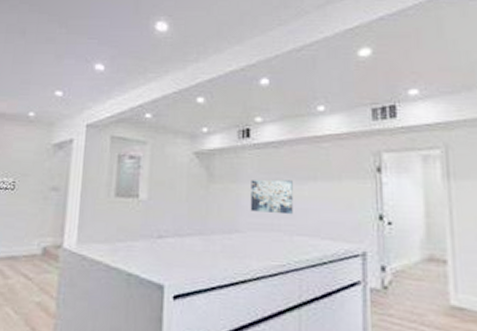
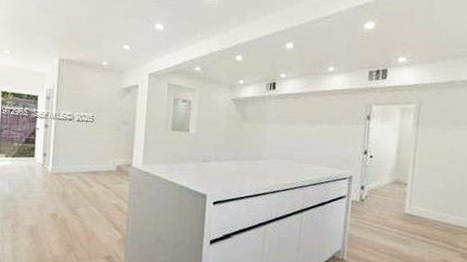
wall art: present [250,179,293,215] -> none [272,122,305,148]

